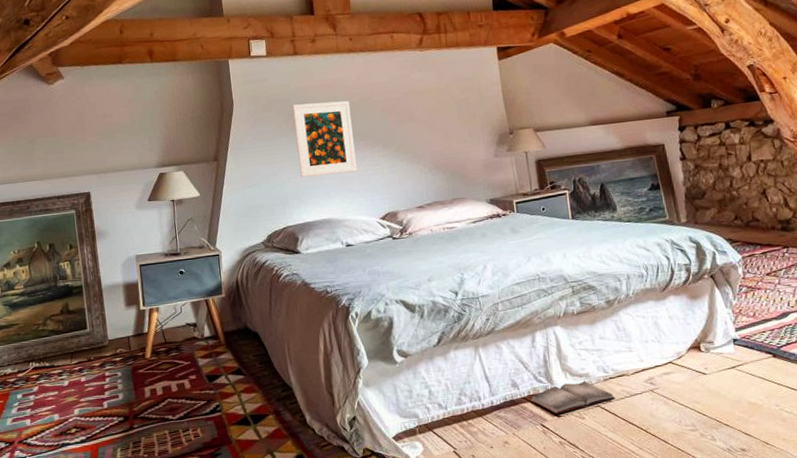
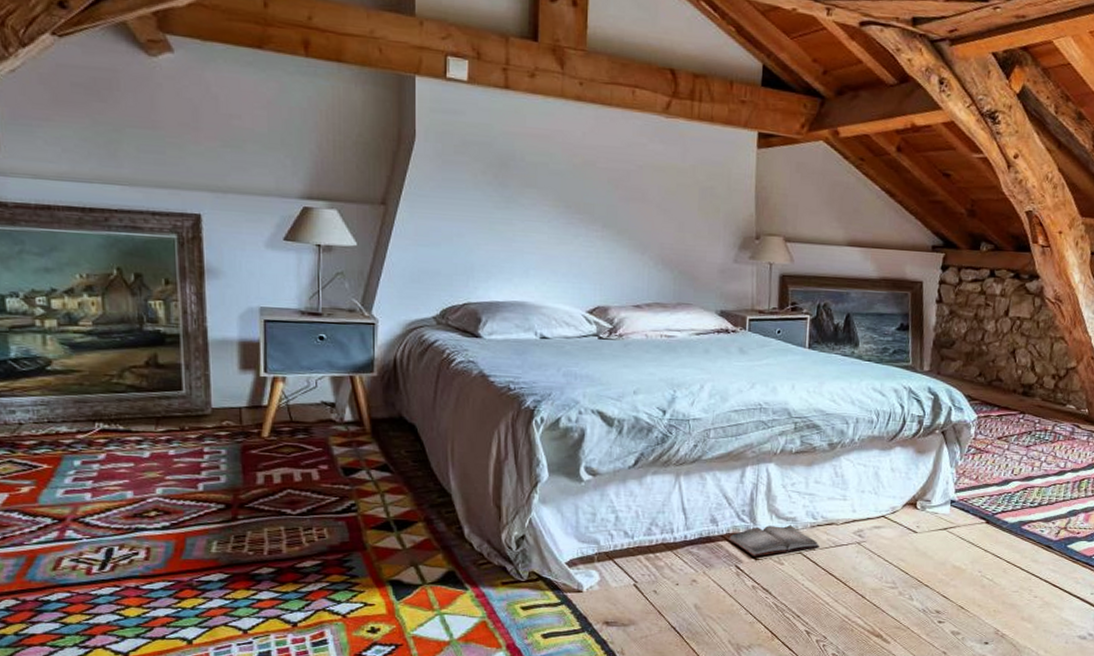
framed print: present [292,100,357,177] -> none [493,153,568,250]

